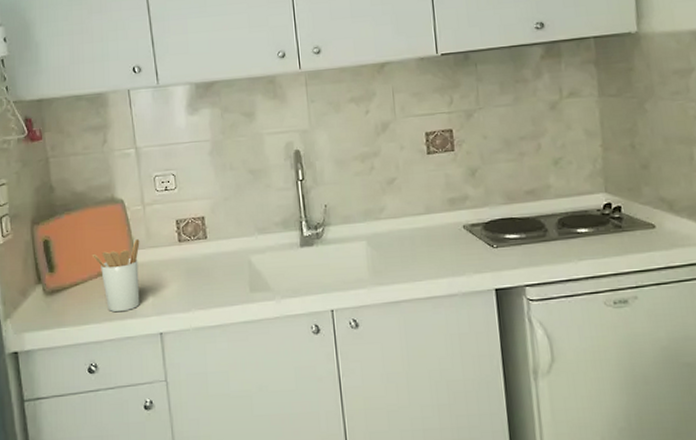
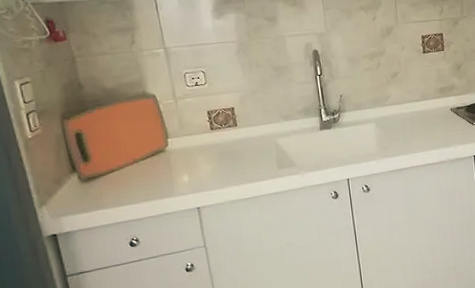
utensil holder: present [91,239,140,313] -> none [126,129,177,193]

